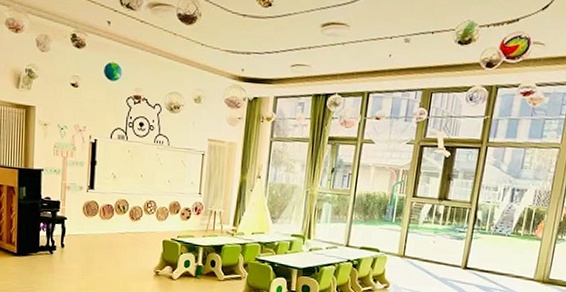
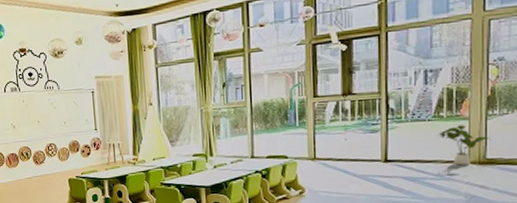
house plant: none [513,244,555,282] -> present [438,125,490,166]

